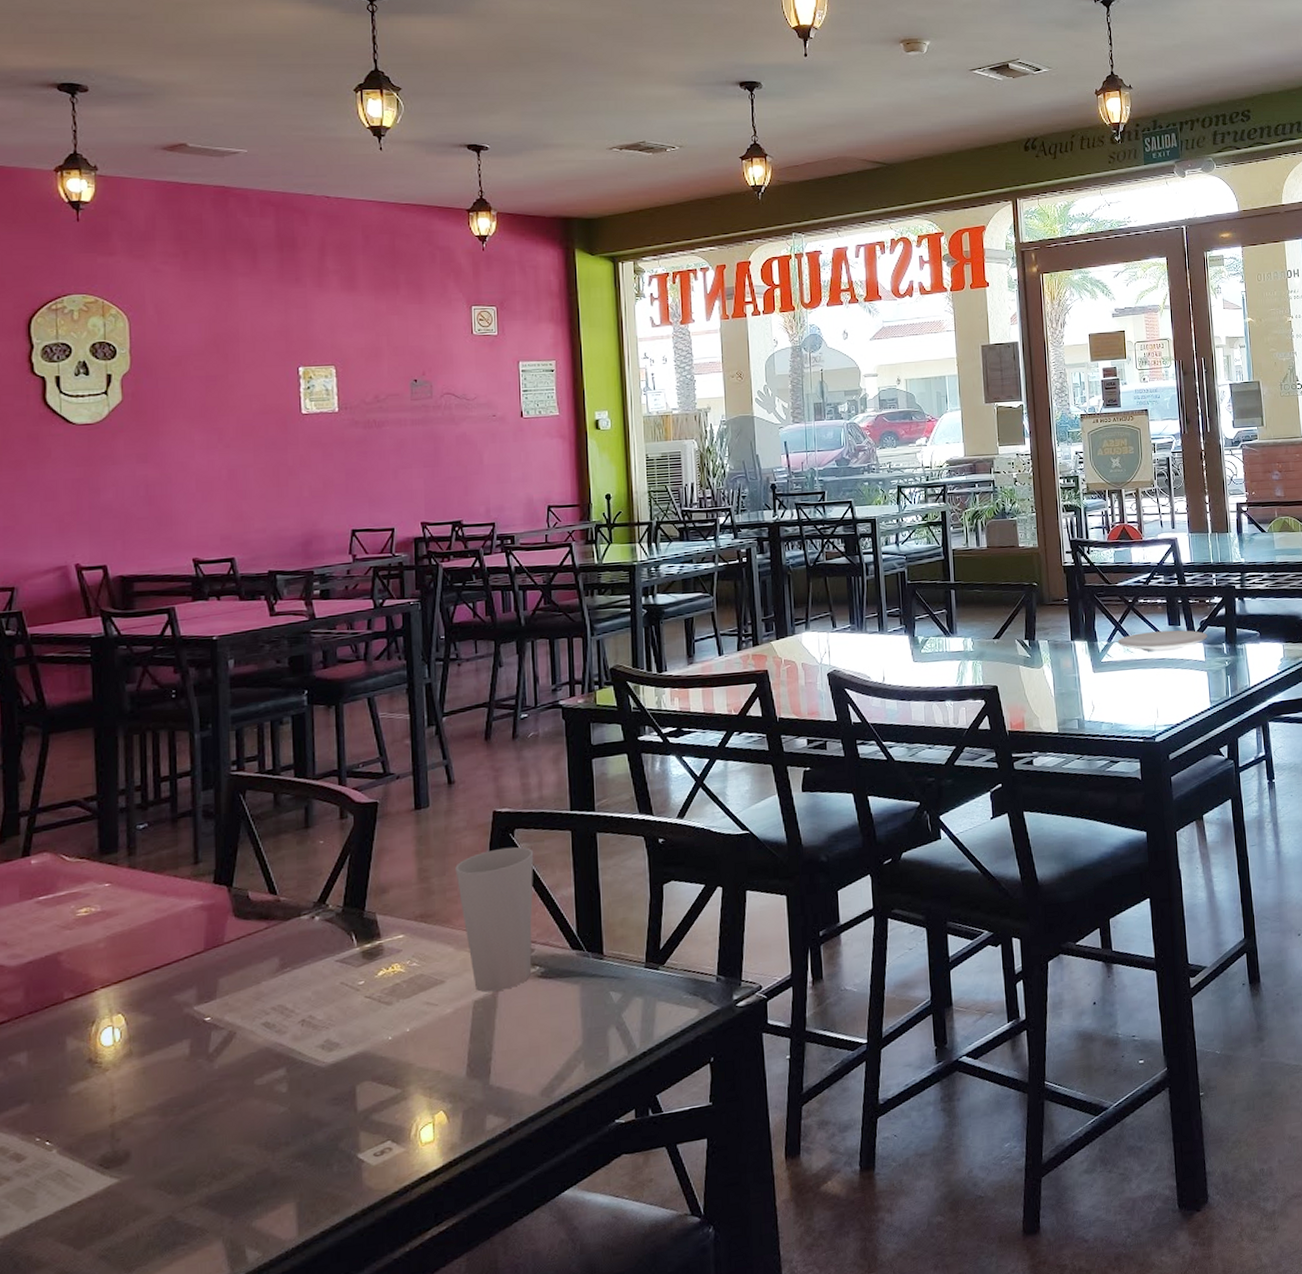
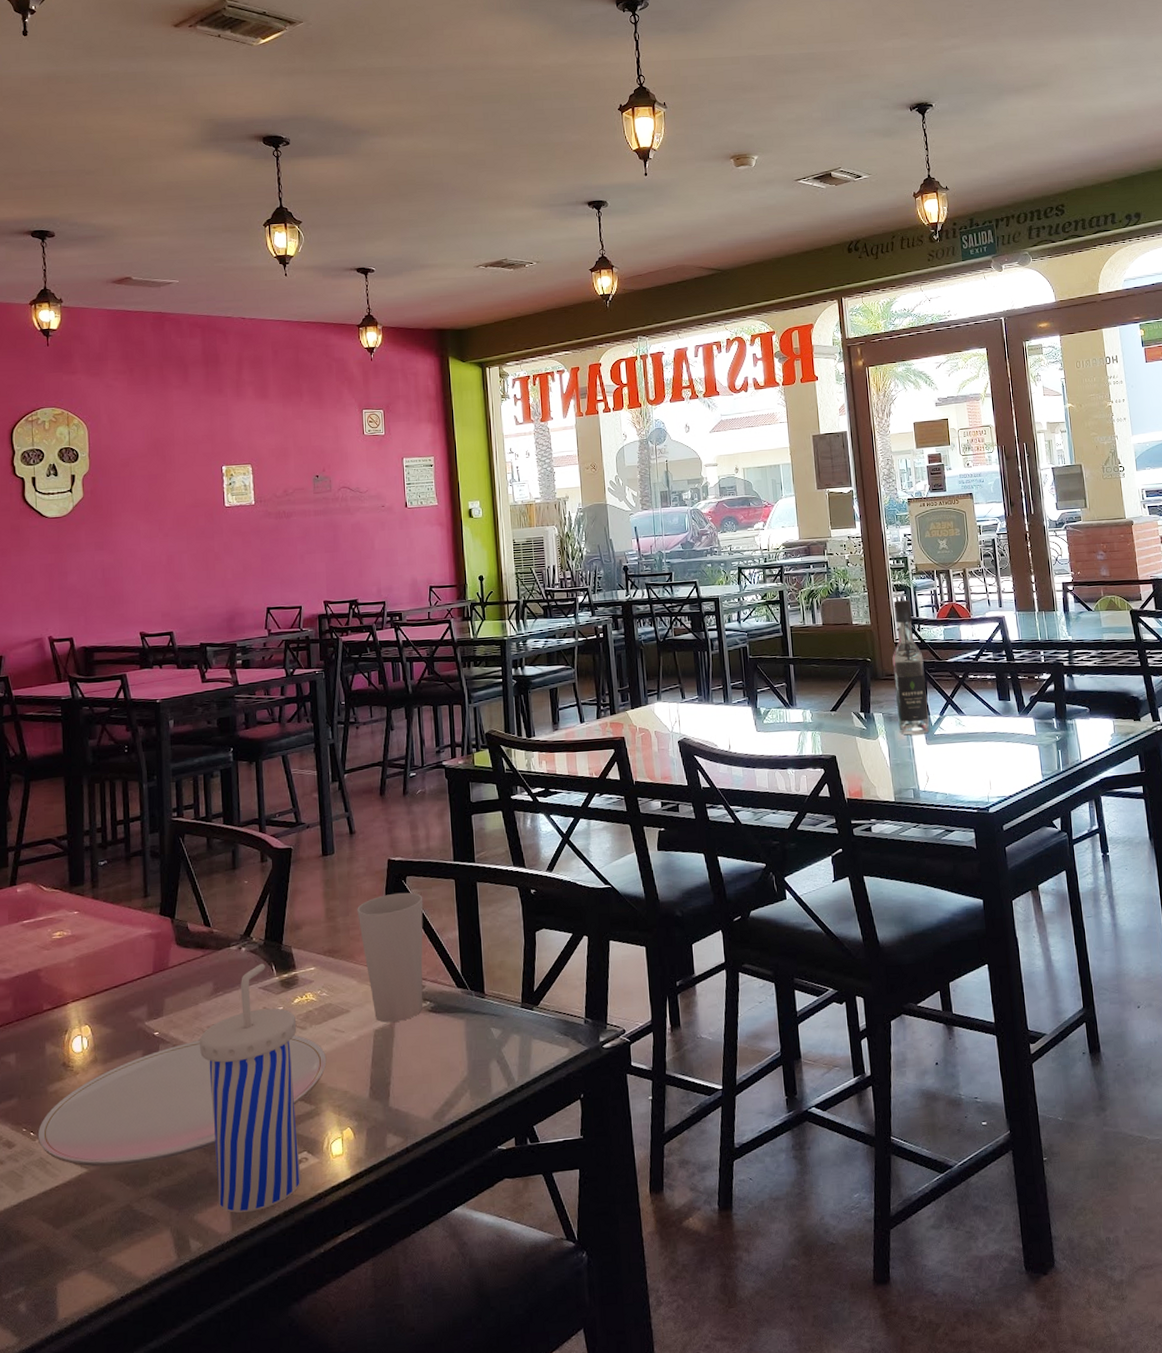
plate: none [55,1011,416,1176] -> present [37,1034,327,1167]
beverage cup: none [260,933,384,1216] -> present [199,963,302,1213]
bottle: none [1059,521,1097,663] -> present [892,599,930,736]
plate: present [1117,630,1208,652] -> none [949,705,1038,726]

